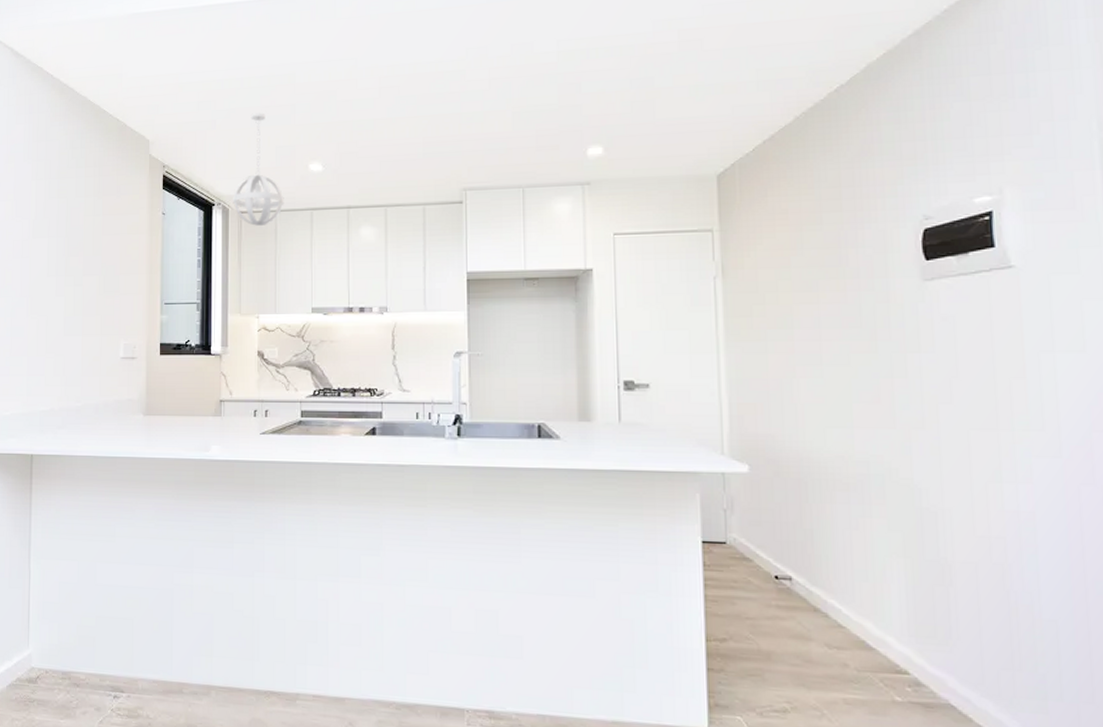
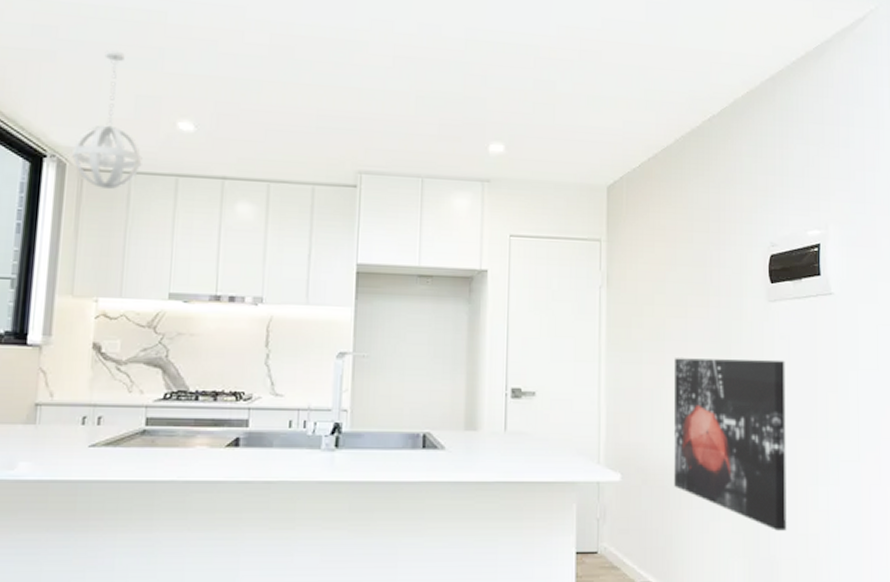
wall art: none [806,344,961,531] -> present [674,358,787,531]

